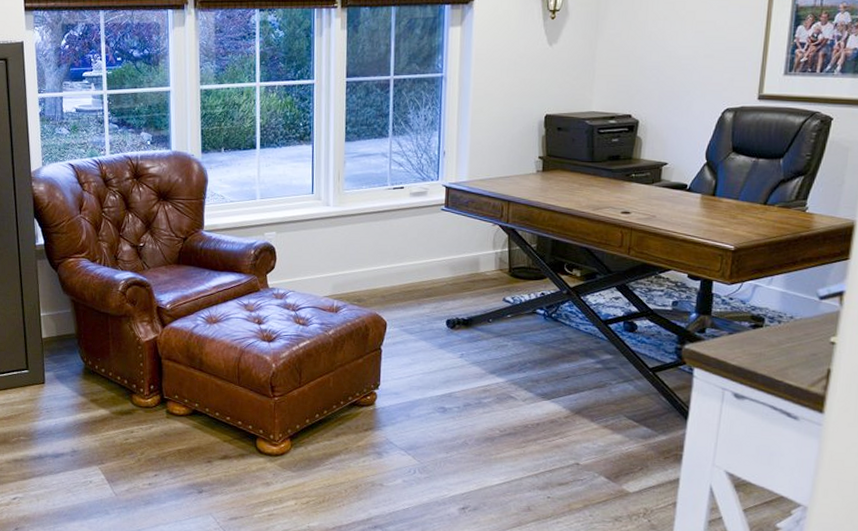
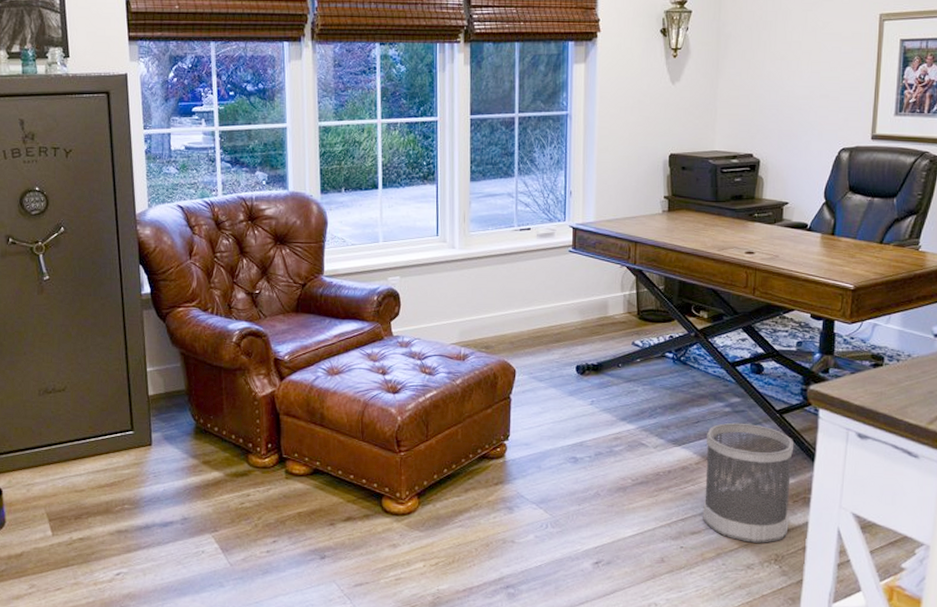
wastebasket: none [571,379,667,497] -> present [703,422,794,543]

